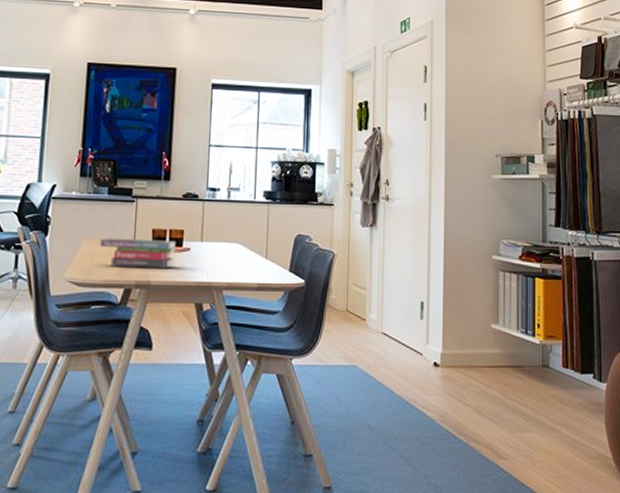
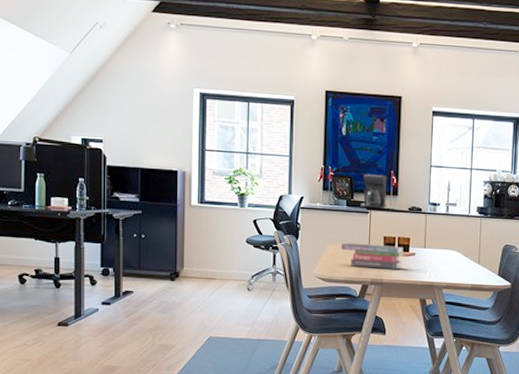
coffee maker: none [125,155,158,197] -> present [360,173,388,209]

